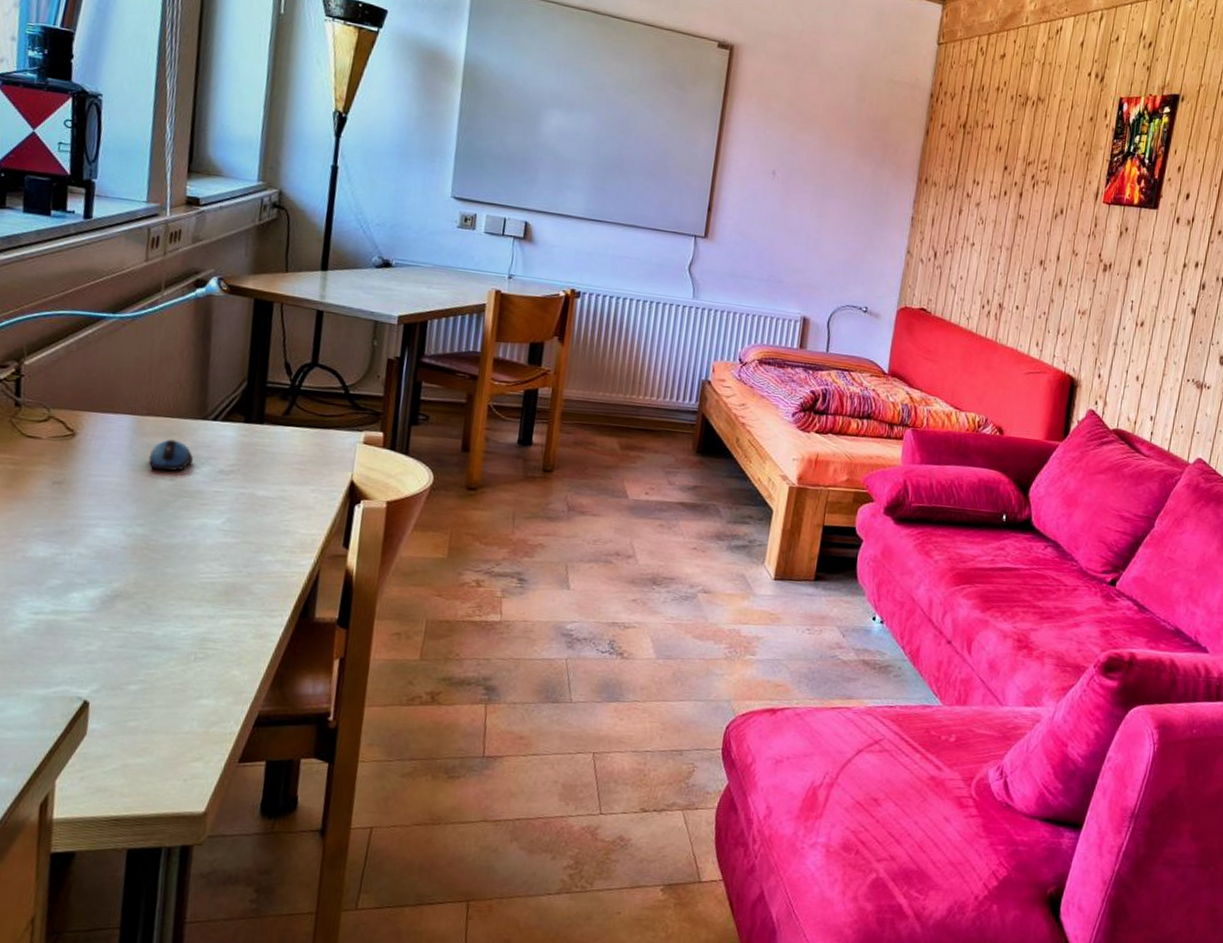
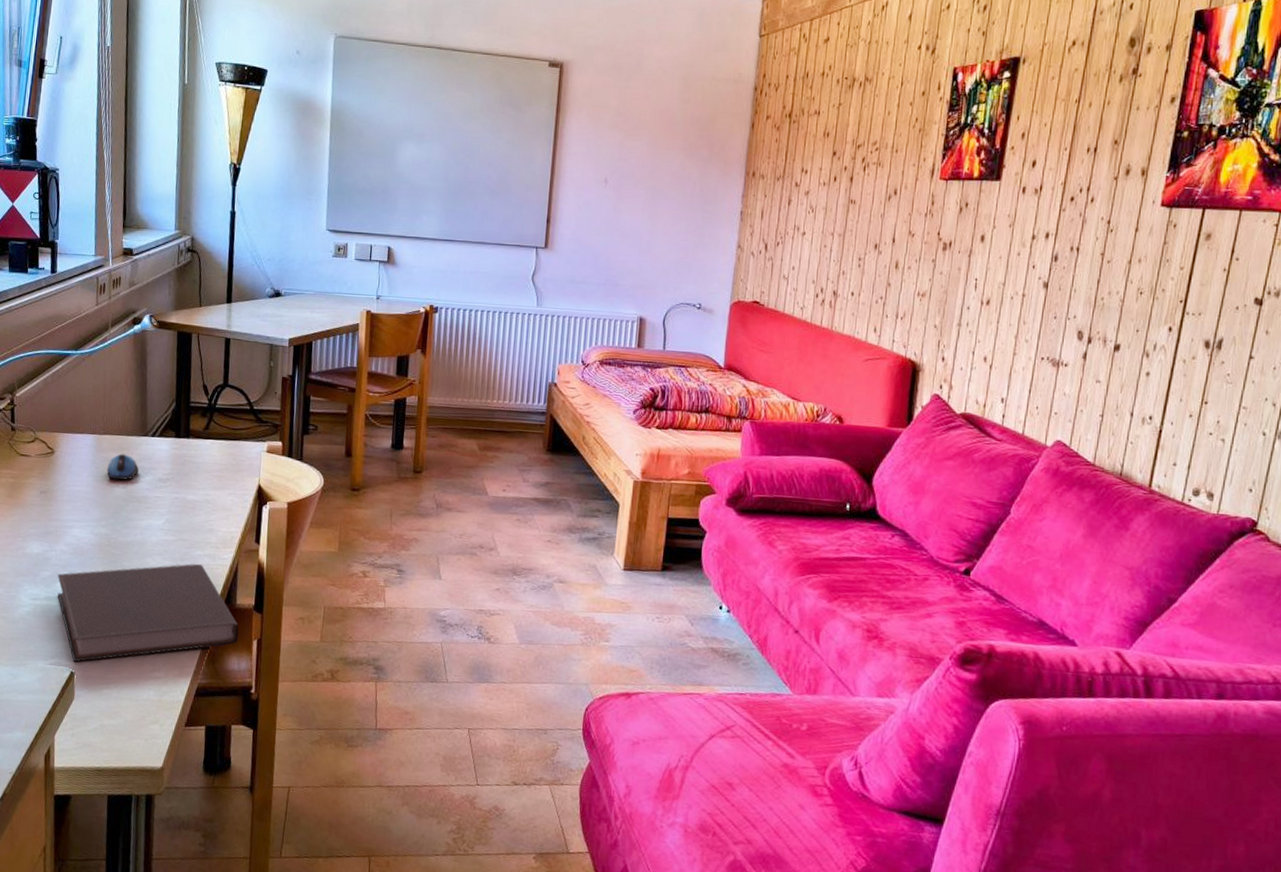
notebook: none [70,570,317,690] -> present [57,563,239,663]

